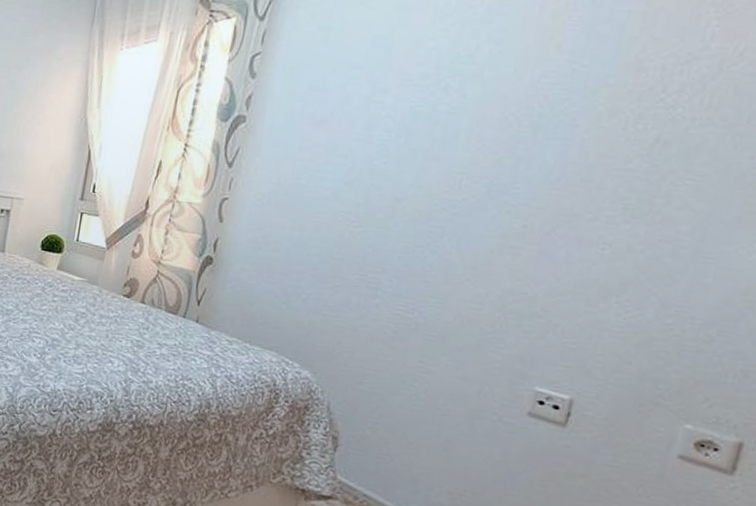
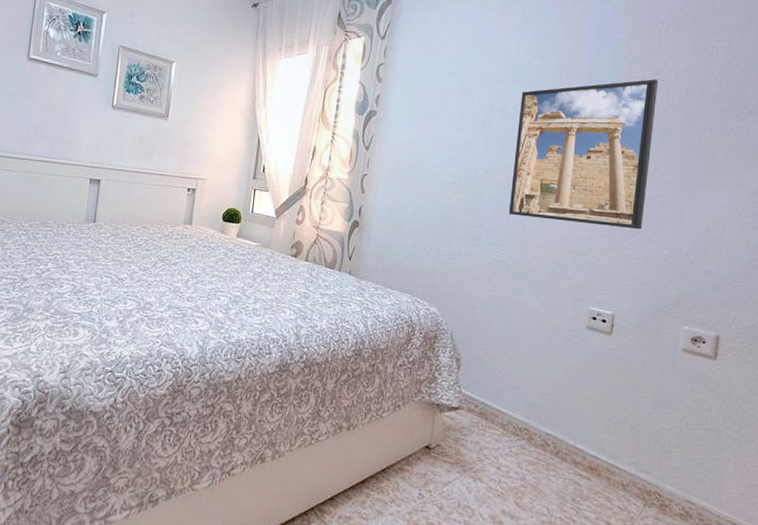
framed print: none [424,69,689,287] -> present [508,78,659,230]

